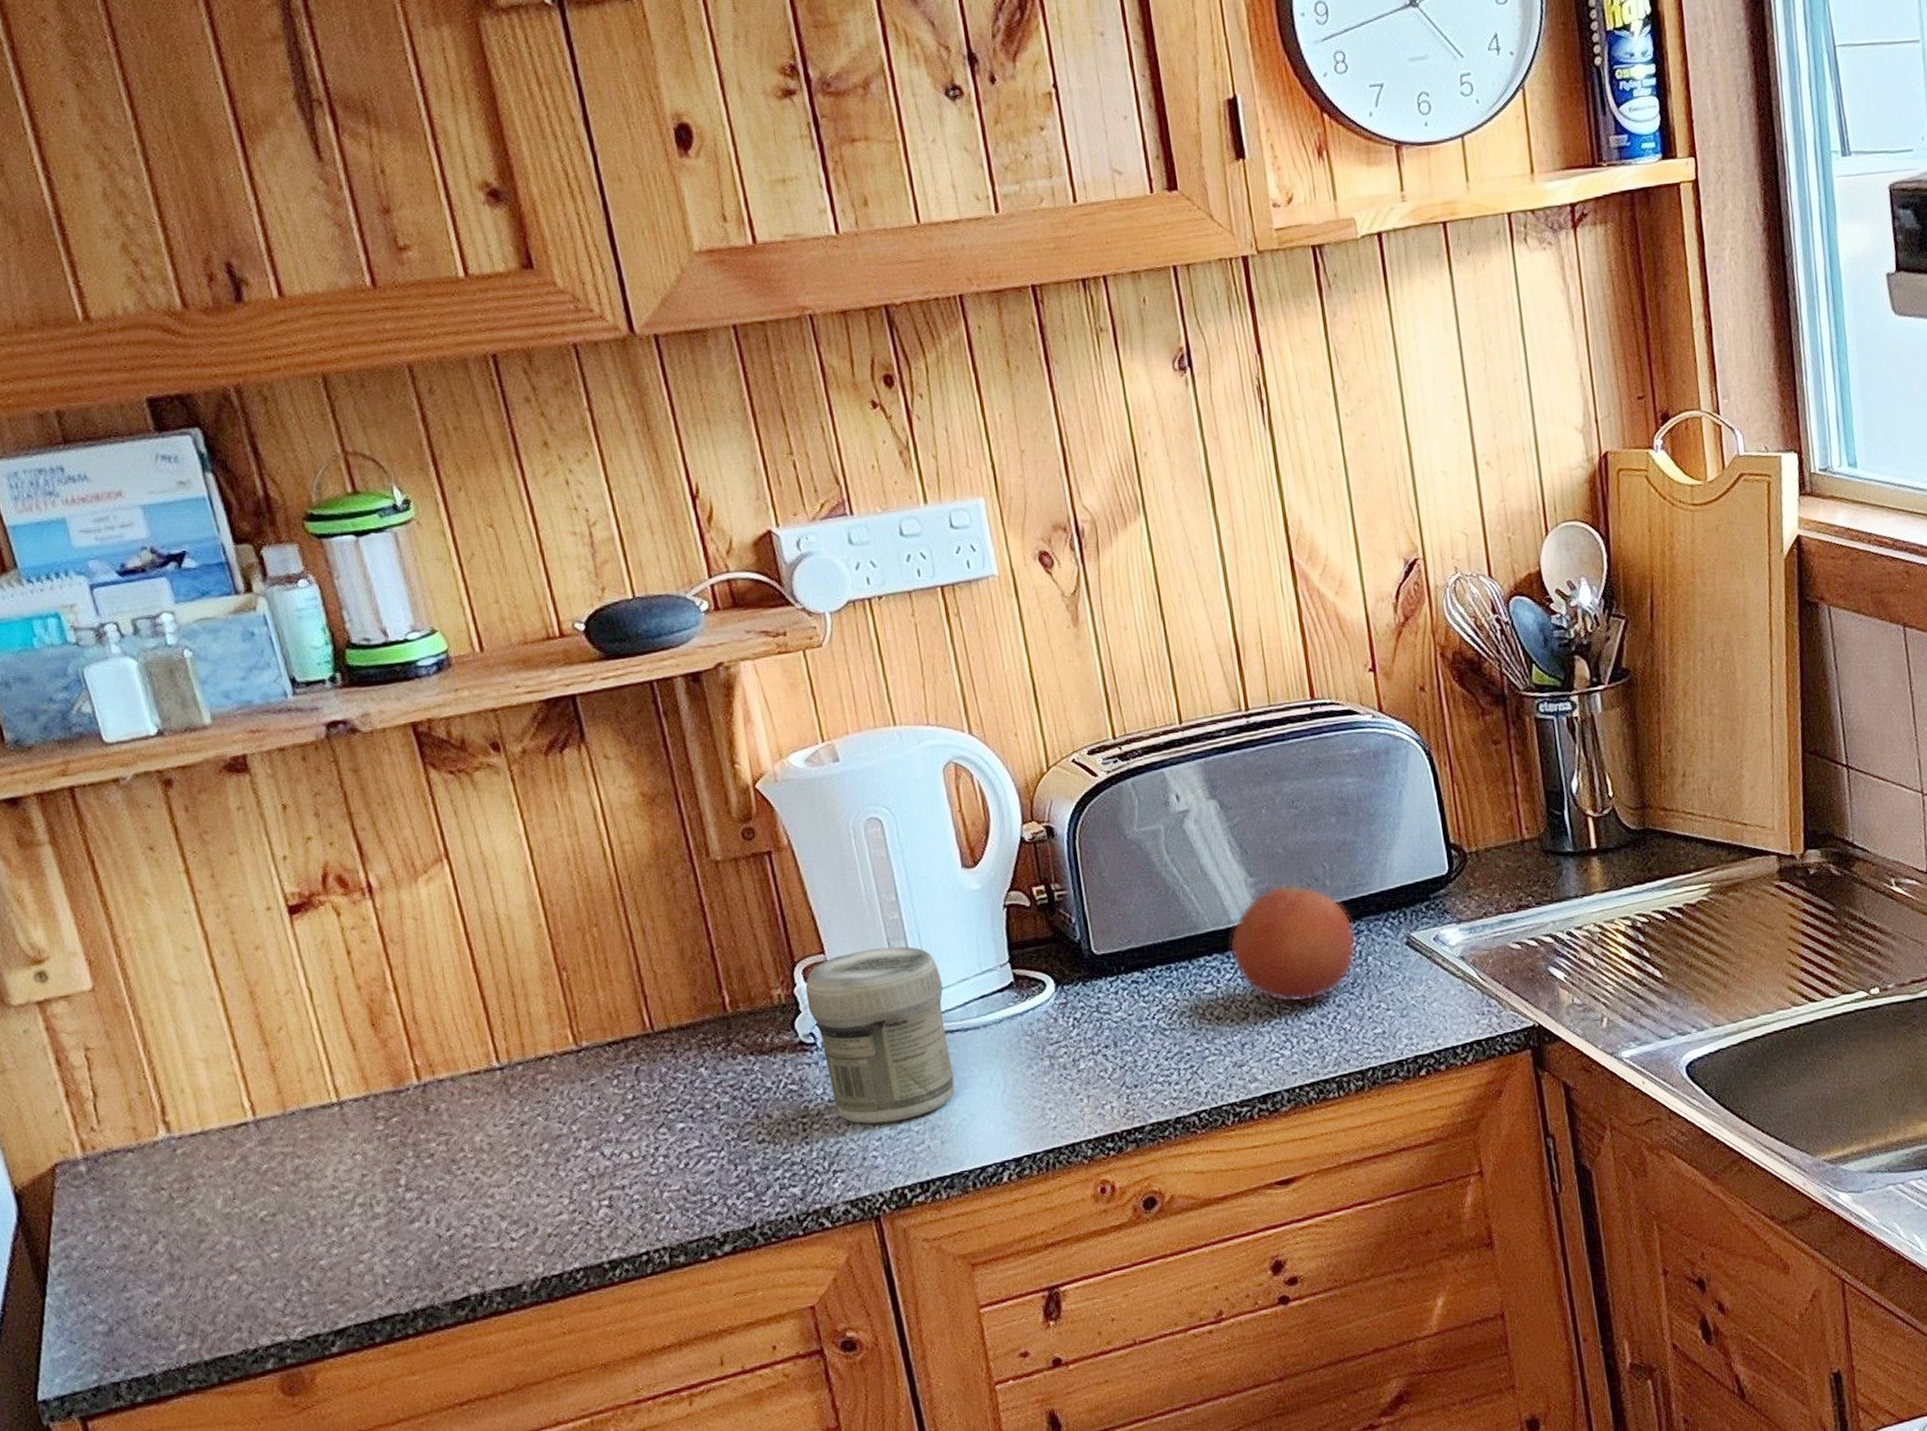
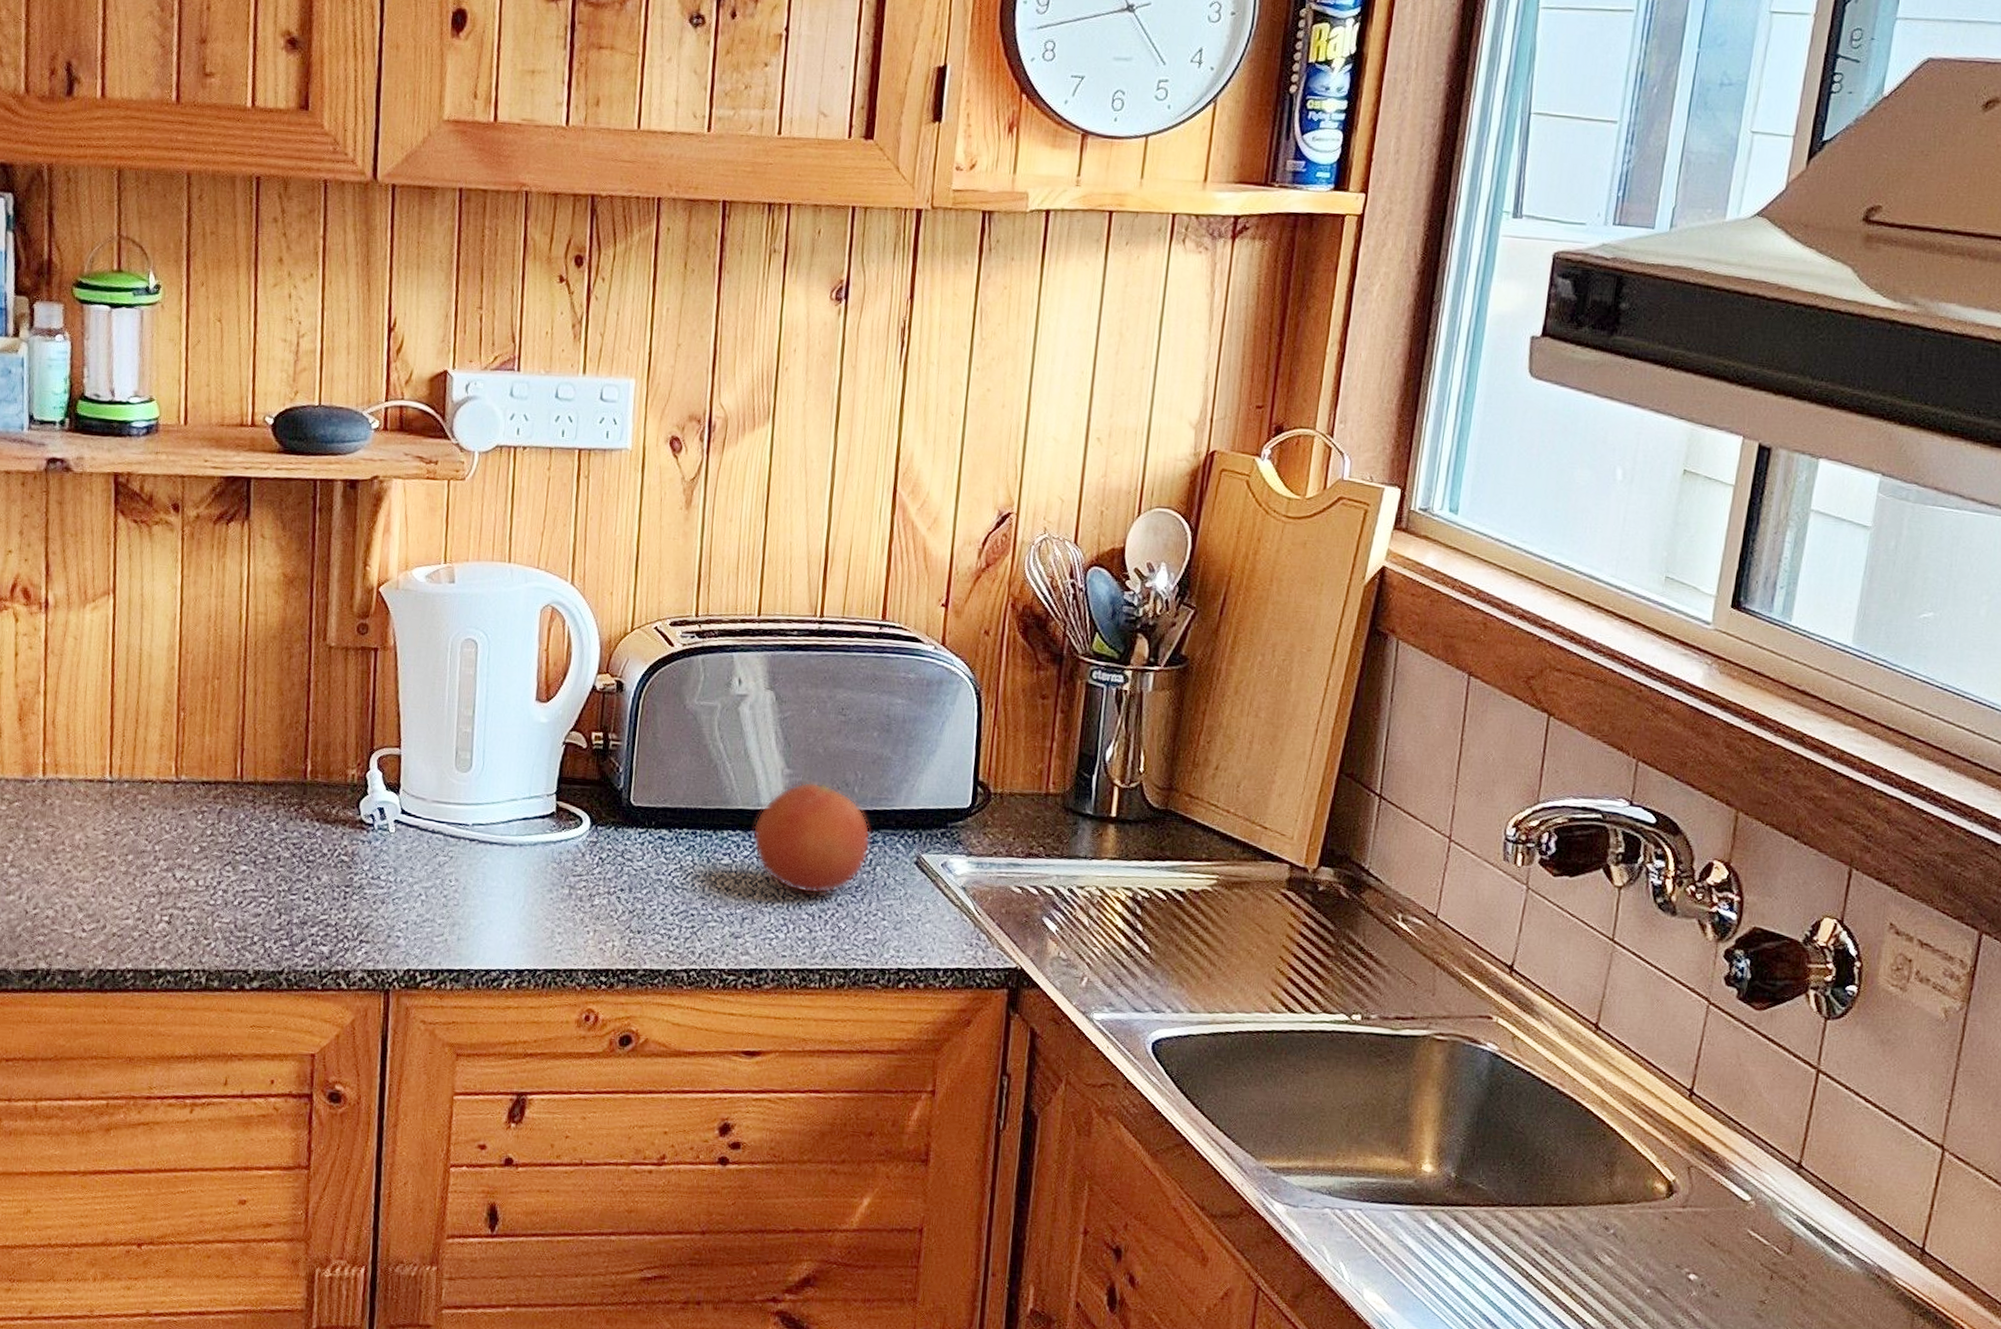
jar: present [805,946,956,1124] -> none [374,753,494,911]

